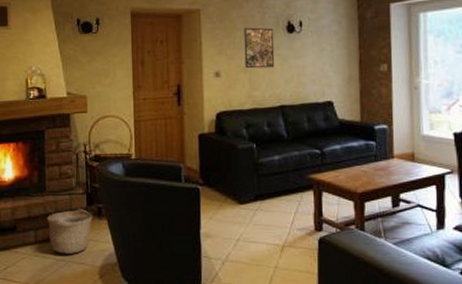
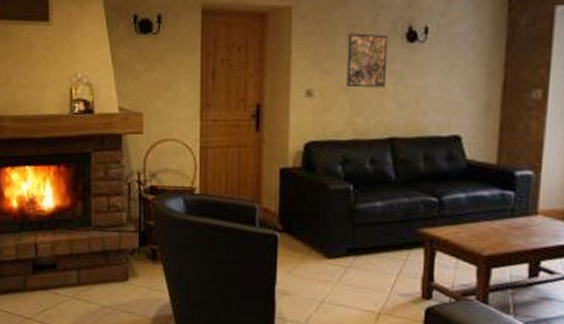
basket: present [47,209,93,254] -> none [91,249,146,301]

